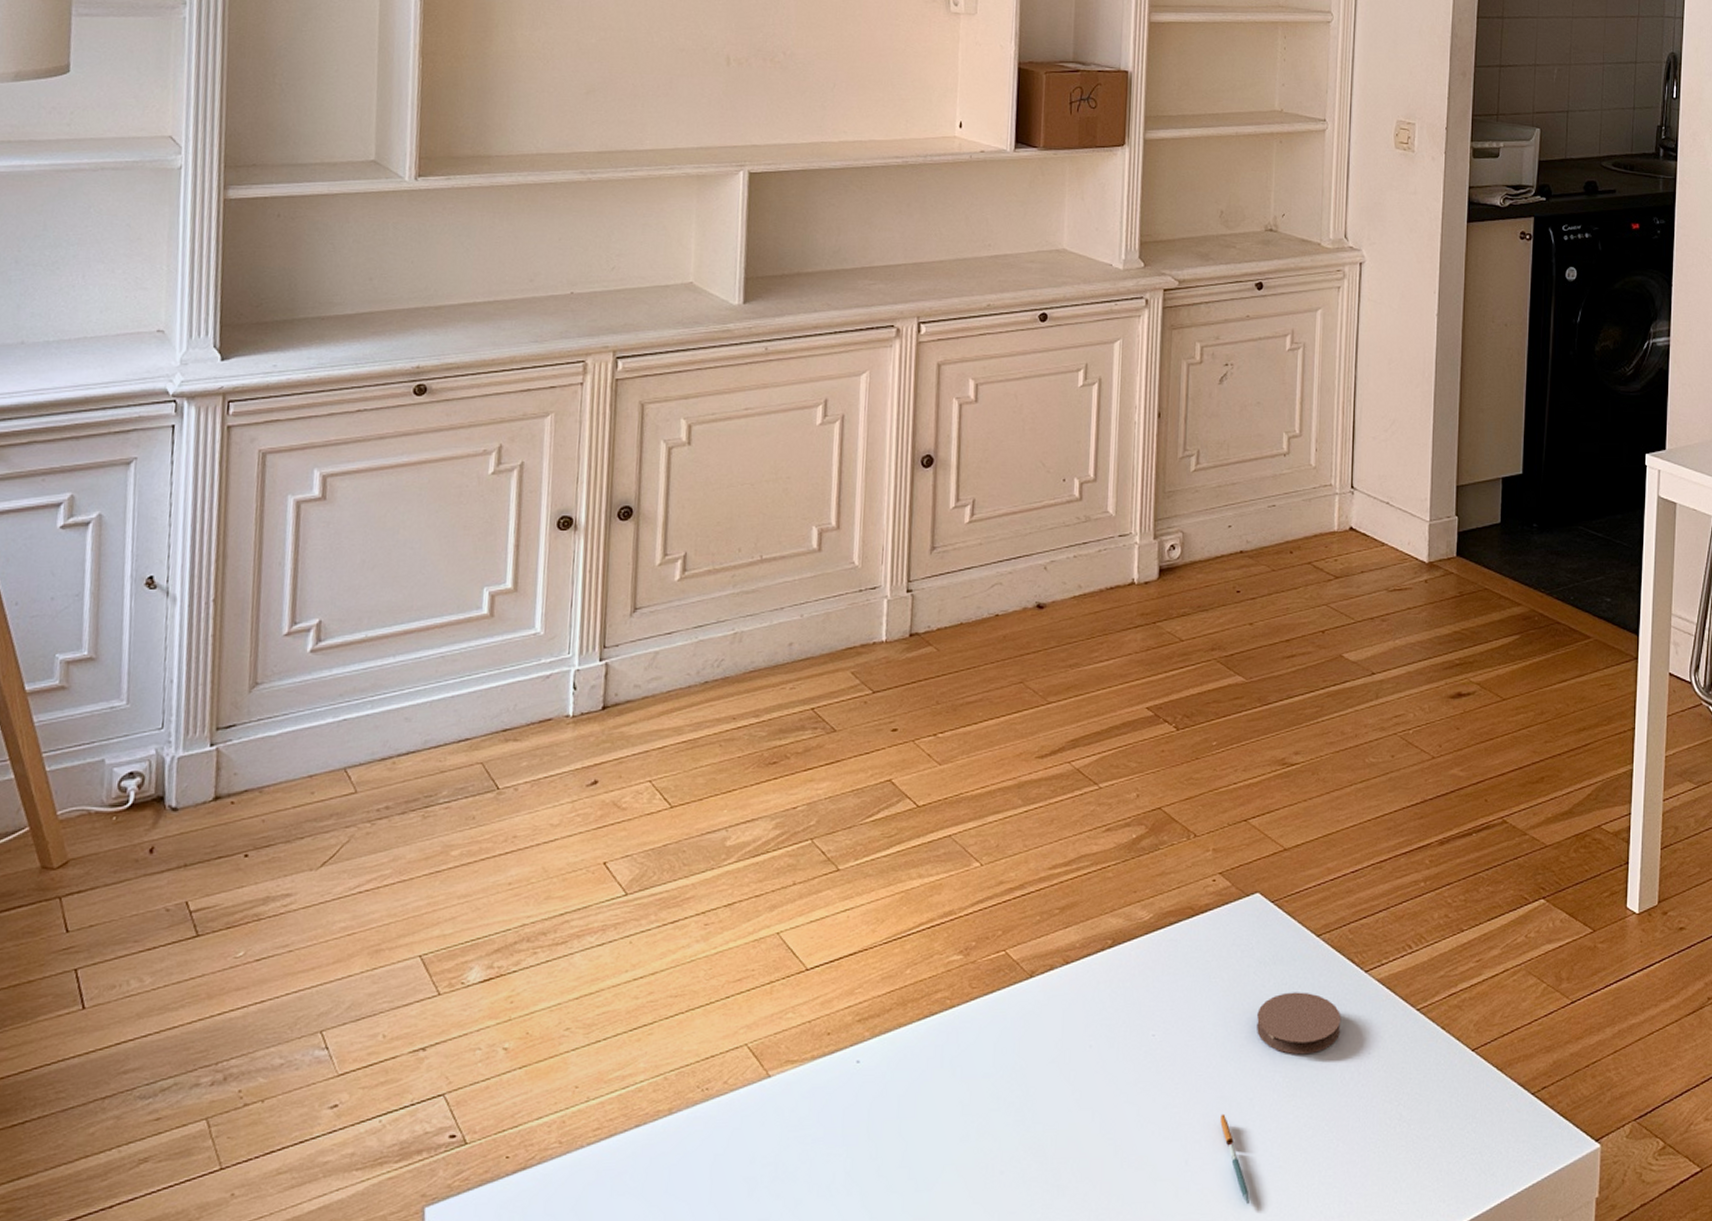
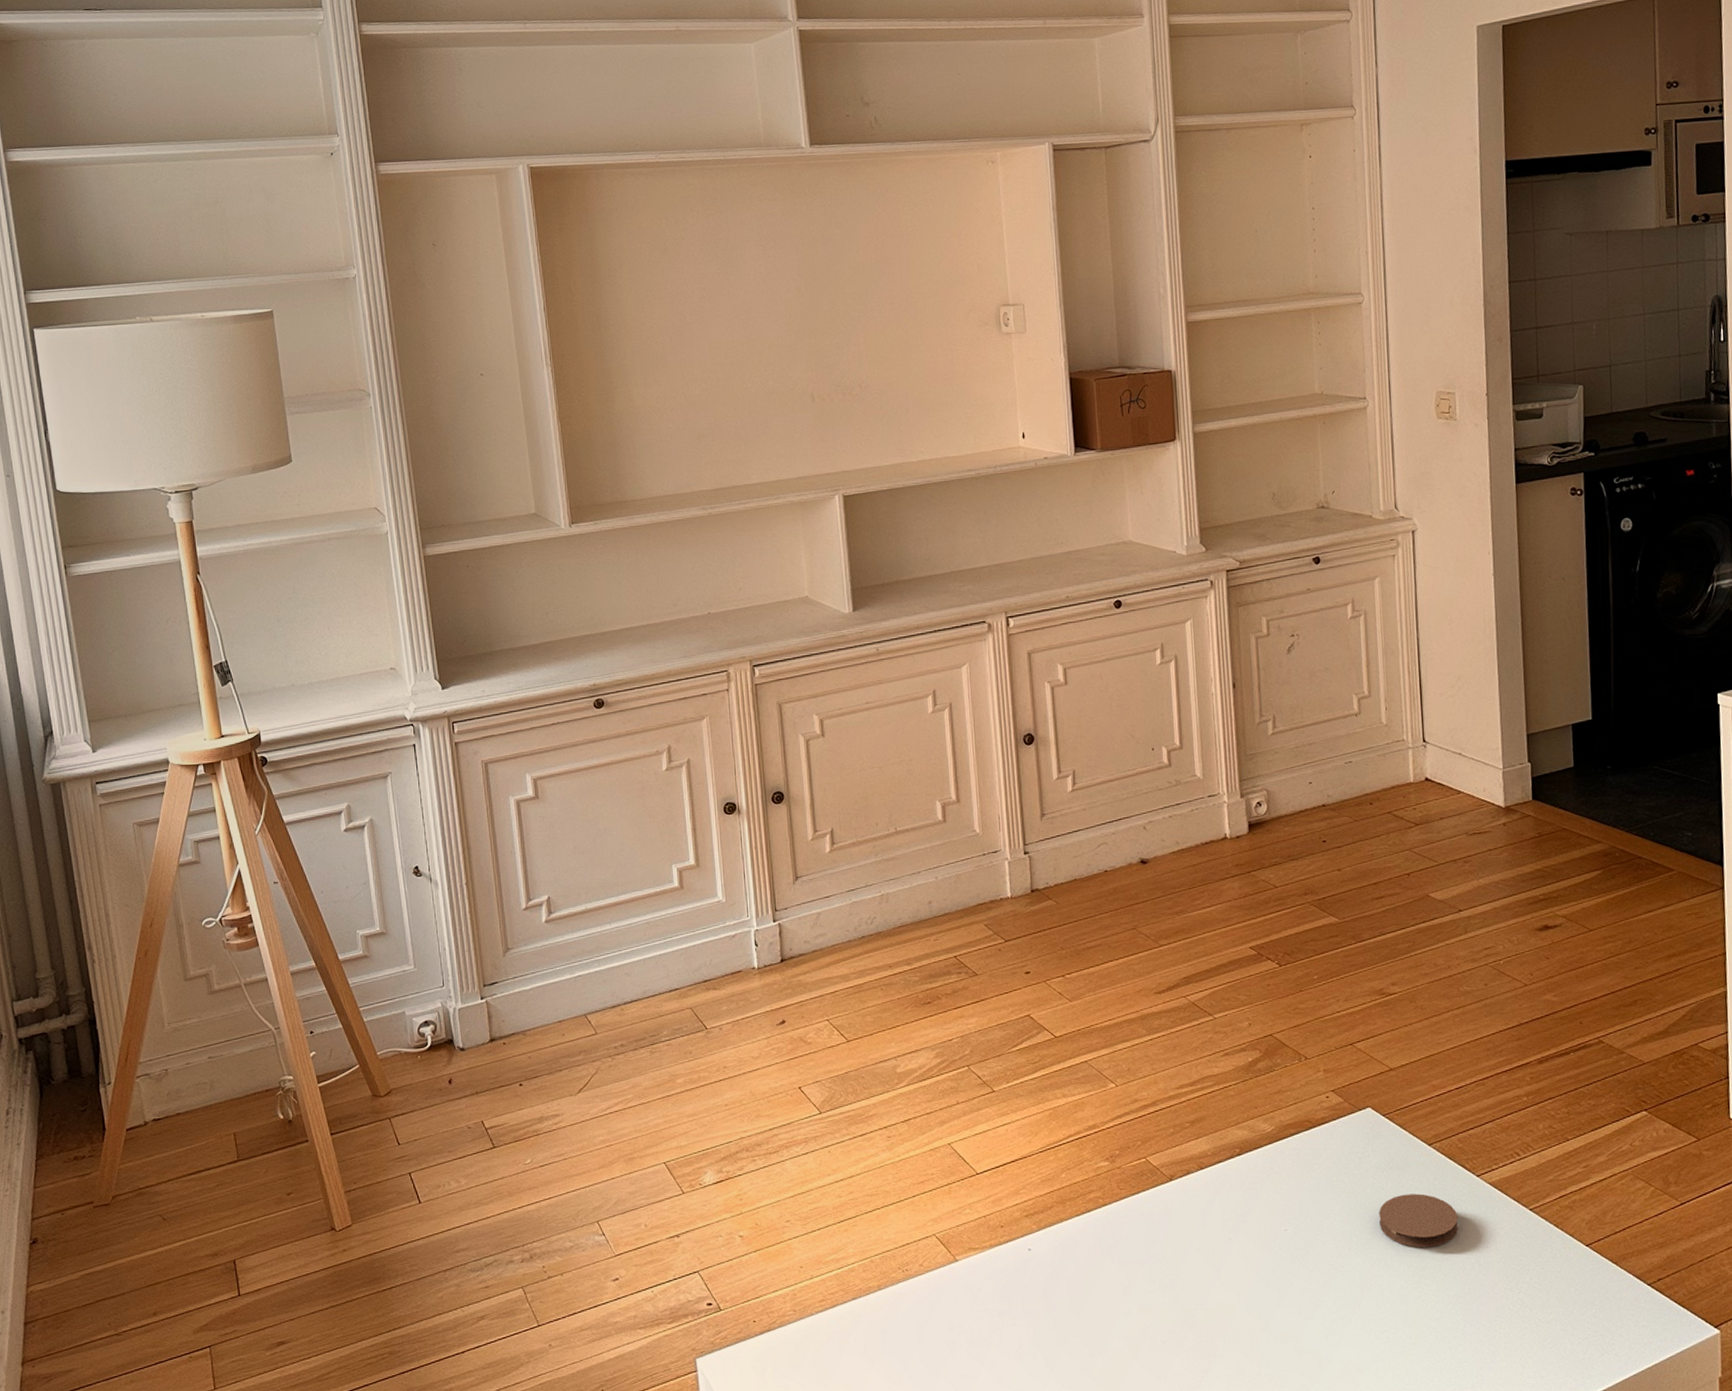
pen: present [1220,1113,1250,1204] -> none [1354,1297,1387,1374]

